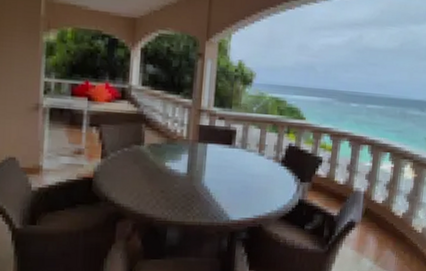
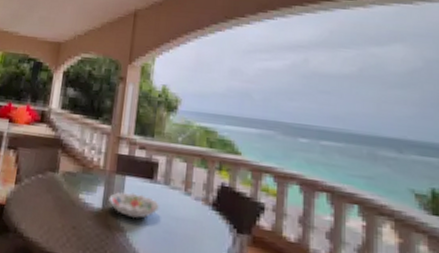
decorative bowl: none [193,157,237,178] -> present [108,191,159,218]

